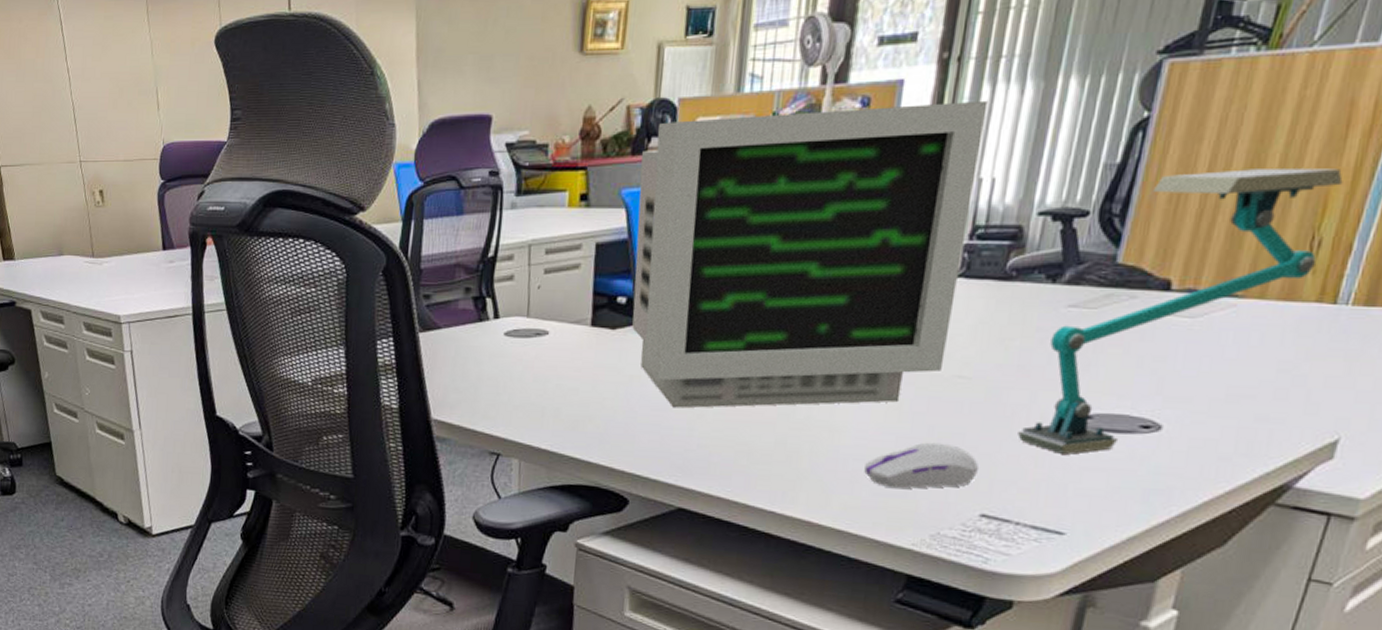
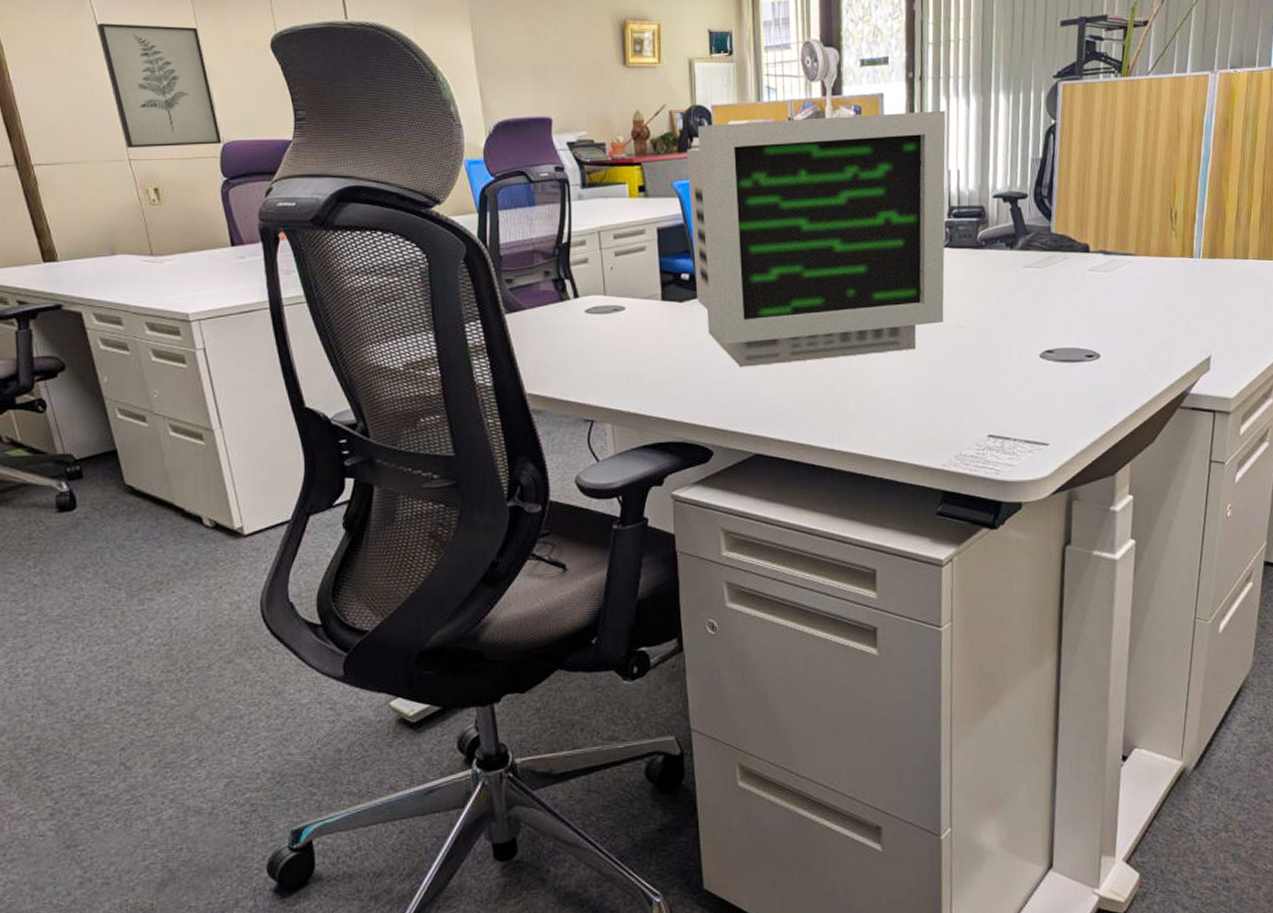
wall art: none [61,23,163,150] -> present [97,23,222,148]
computer mouse: present [864,442,980,489] -> none [898,380,982,421]
desk lamp: present [1018,169,1343,454] -> none [1005,161,1182,382]

